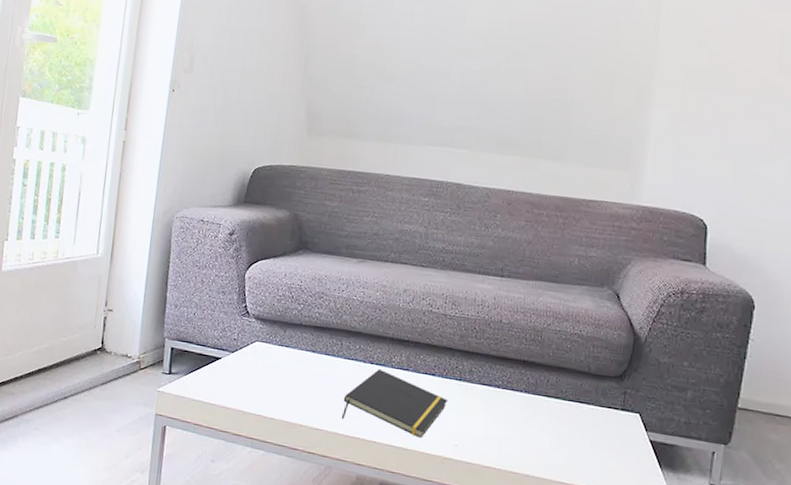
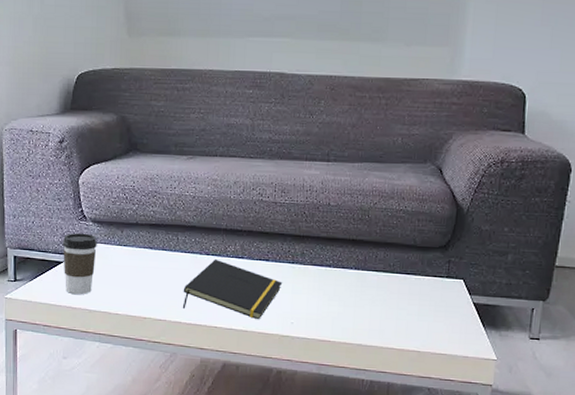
coffee cup: none [221,328,258,395] -> present [62,233,97,294]

